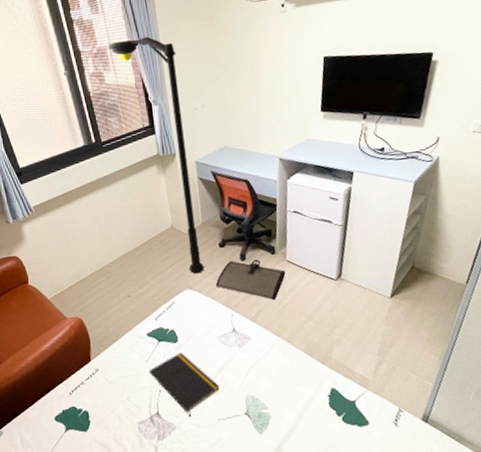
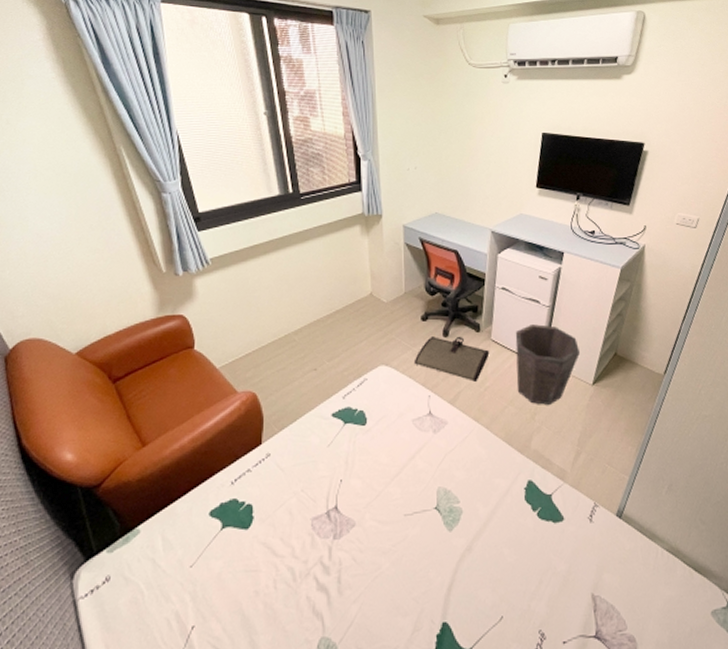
floor lamp: present [106,36,204,274] -> none [316,86,403,348]
notepad: present [148,352,220,417] -> none [330,436,409,511]
waste bin: none [309,243,377,319] -> present [515,324,581,405]

